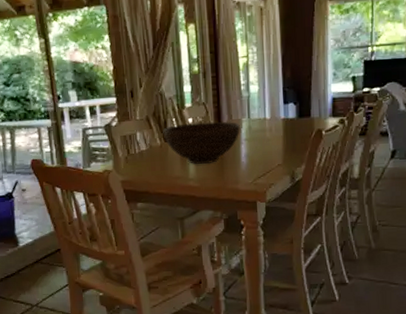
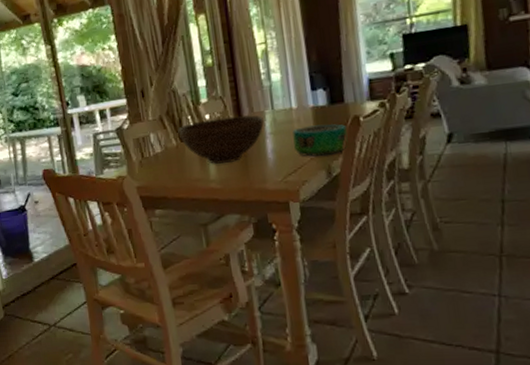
decorative bowl: none [264,135,311,163] -> present [292,124,348,157]

